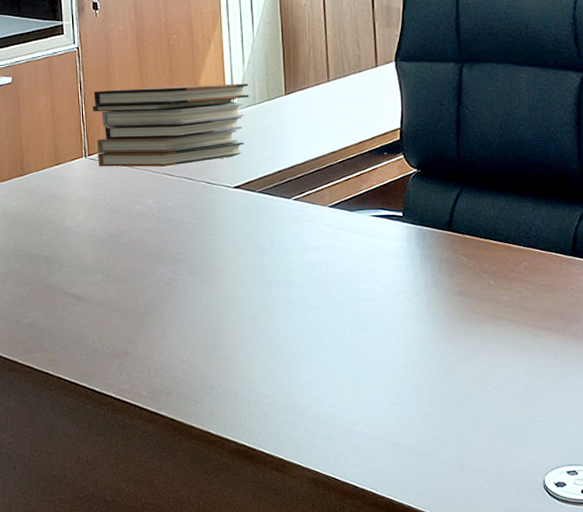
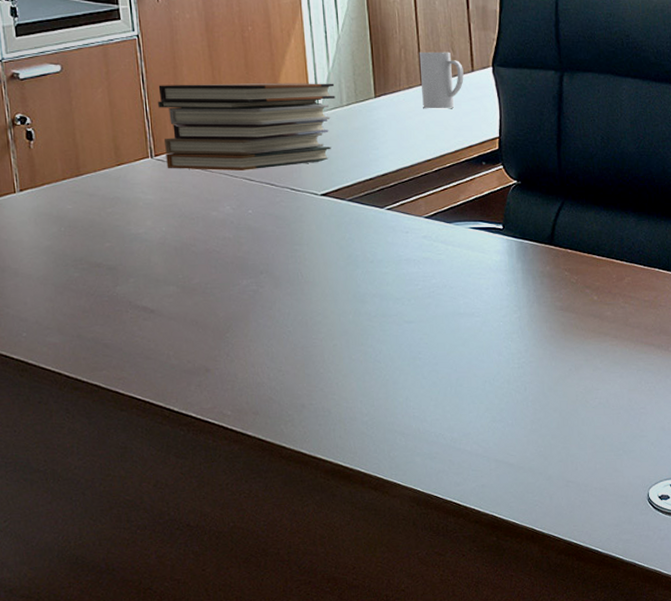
mug: none [326,49,368,104] -> present [419,51,464,109]

